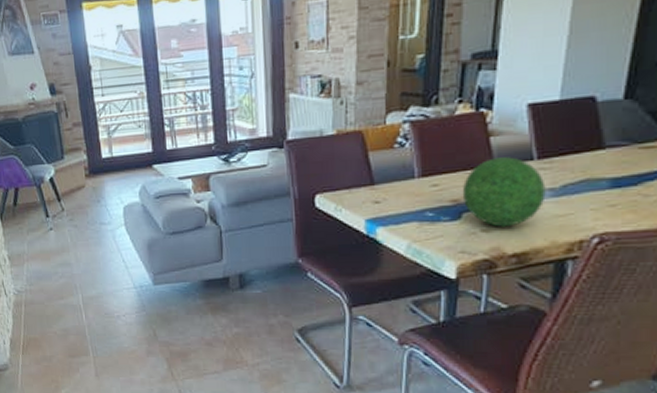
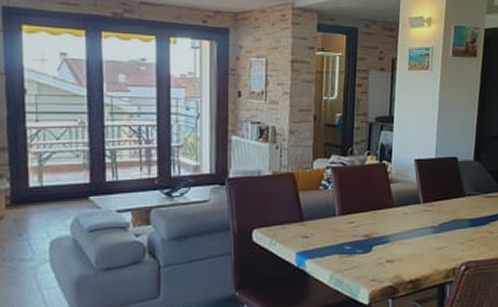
decorative ball: present [462,157,546,227] -> none [371,200,430,258]

